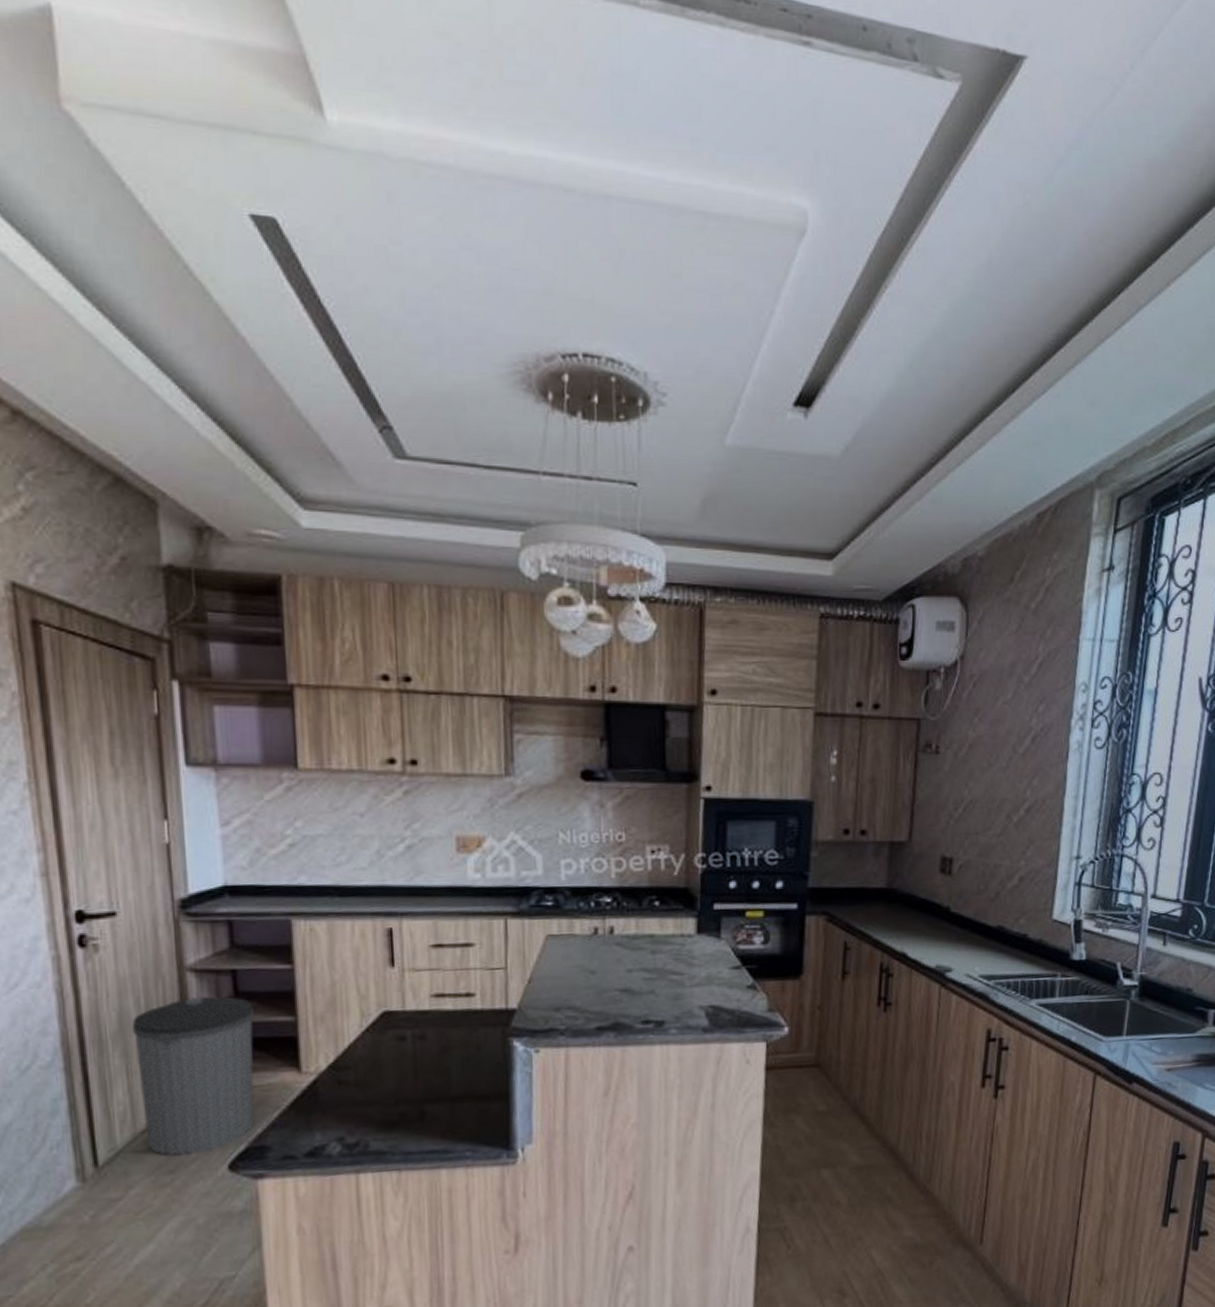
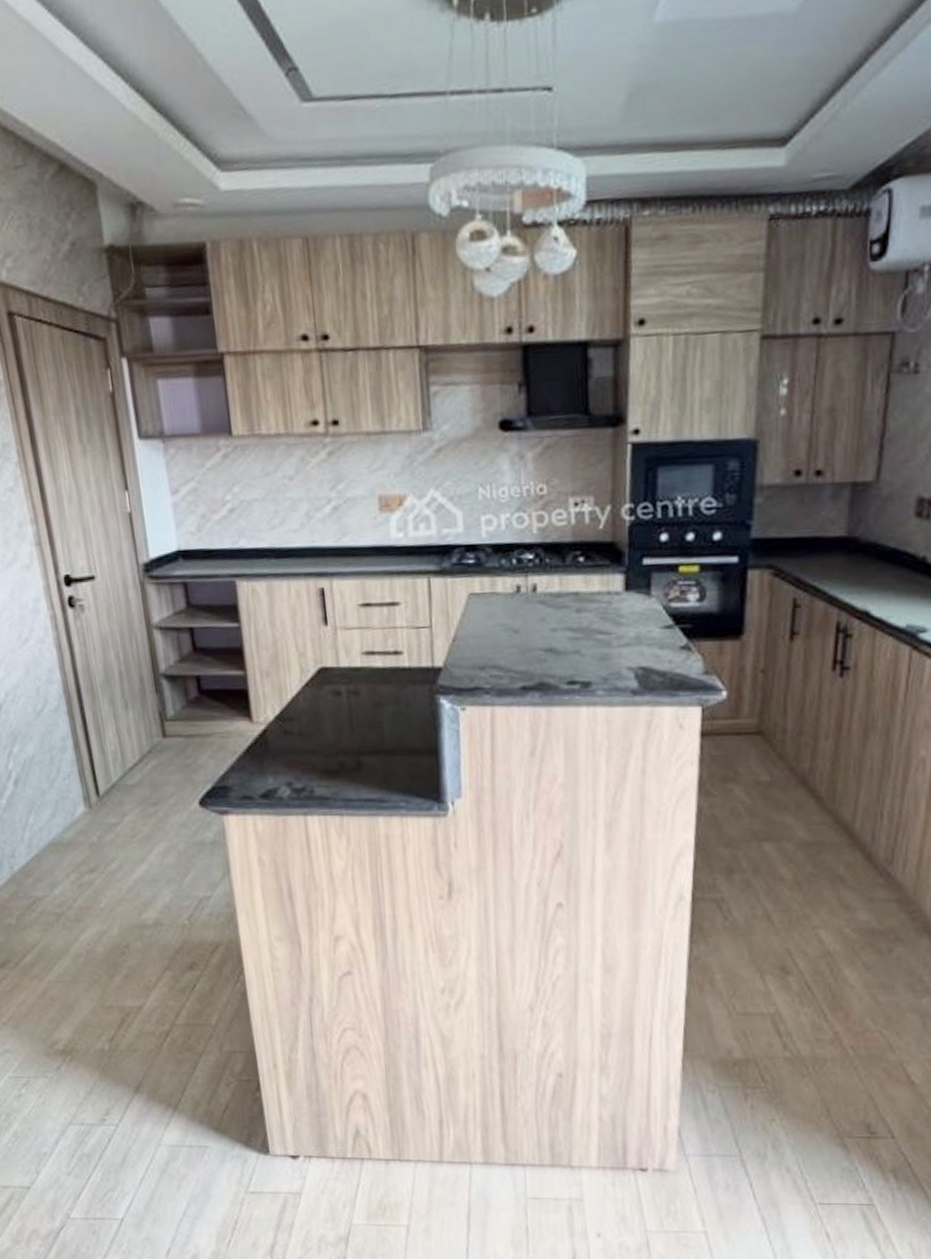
trash can: present [131,996,255,1156] -> none [114,651,217,791]

